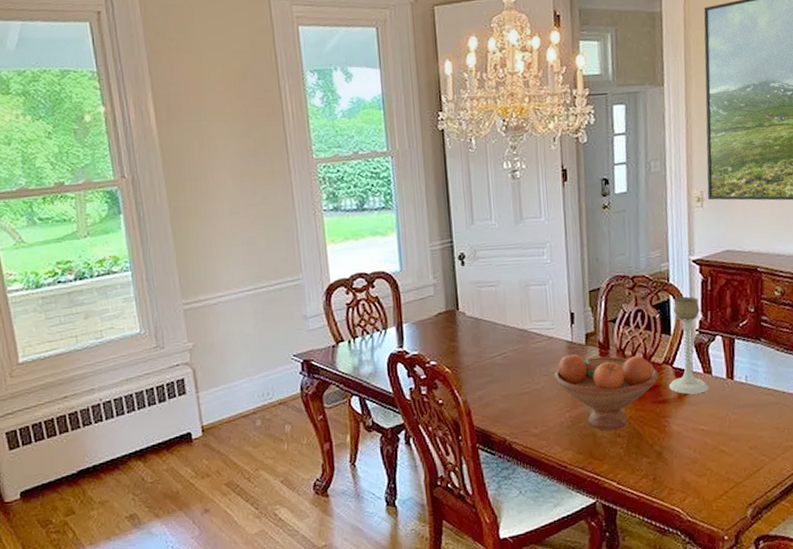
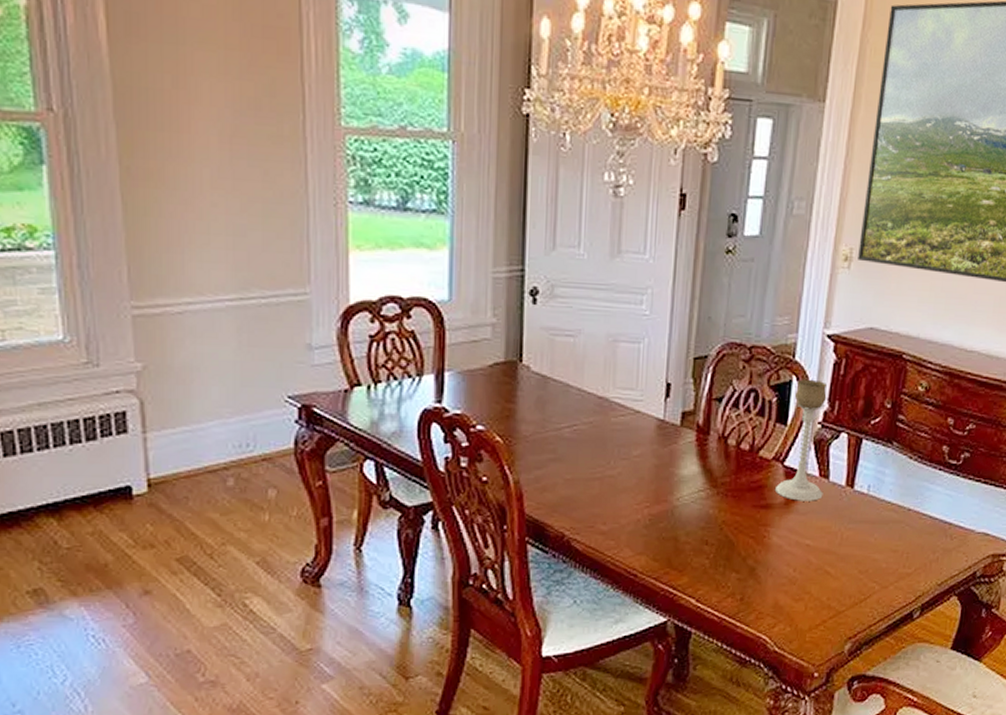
fruit bowl: present [554,354,659,431] -> none [635,436,766,535]

